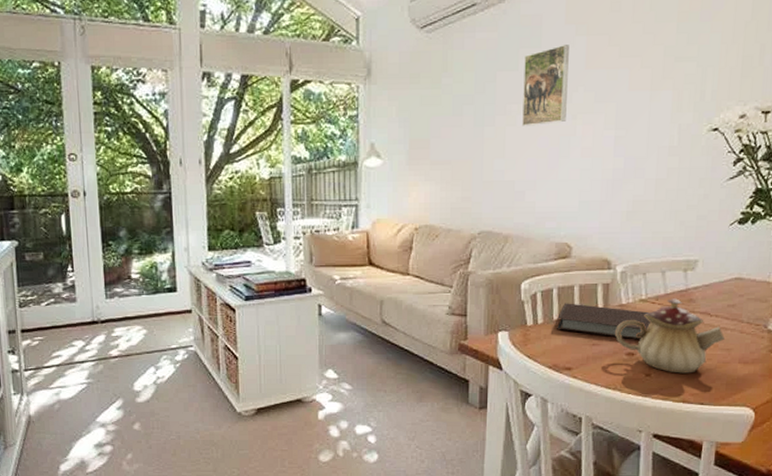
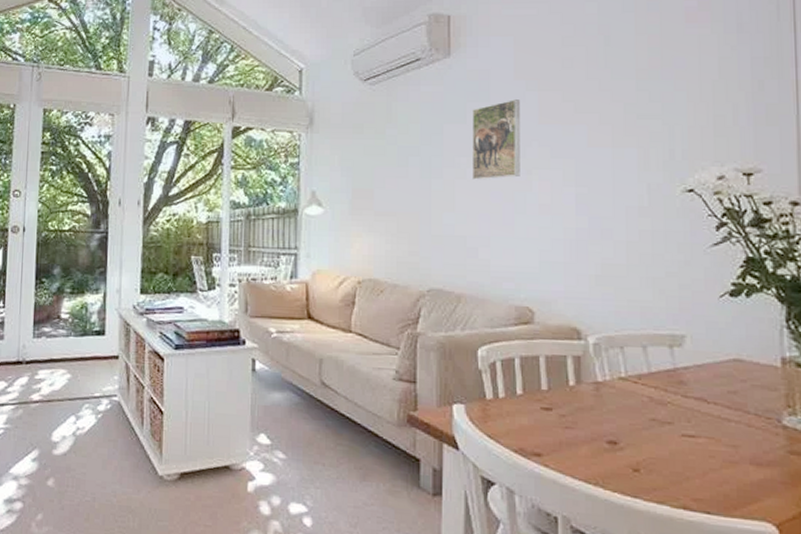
notebook: present [557,303,652,340] -> none [521,375,635,426]
teapot: present [614,298,725,373] -> none [590,378,728,473]

